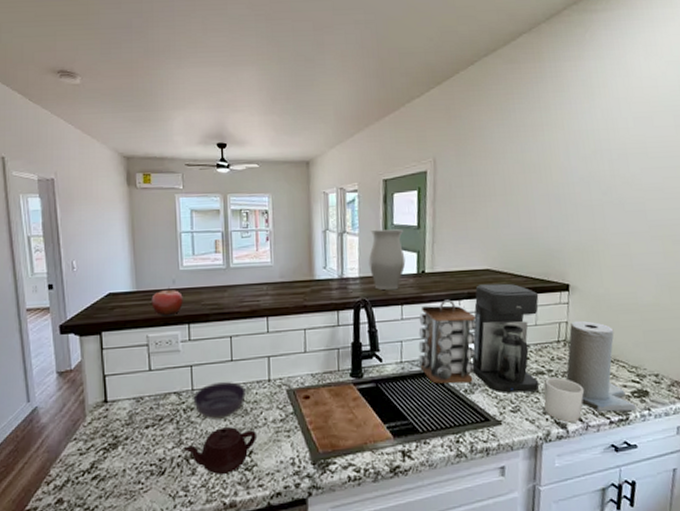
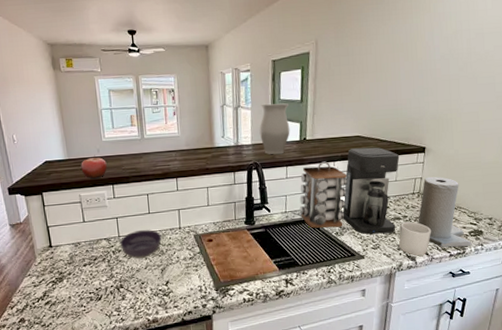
teapot: present [184,427,256,476] -> none [115,264,171,300]

